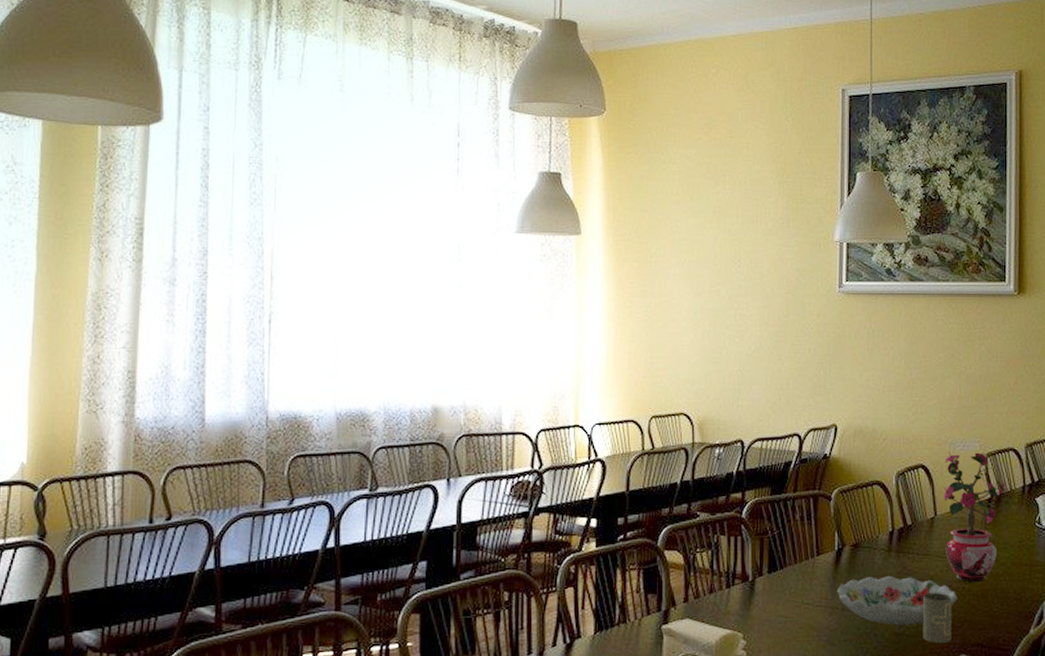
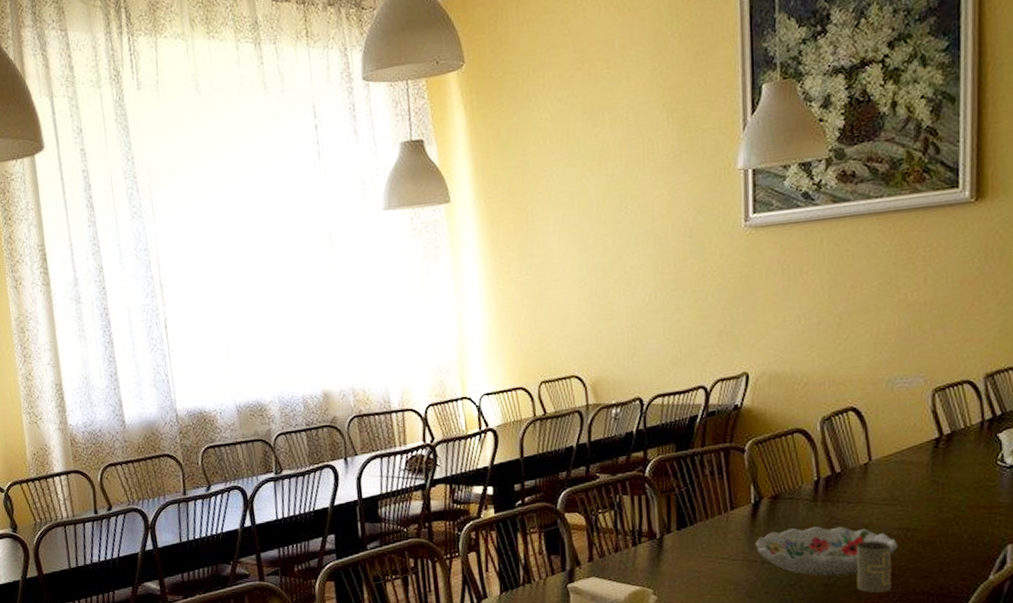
potted plant: present [944,452,1009,583] -> none [879,388,963,529]

